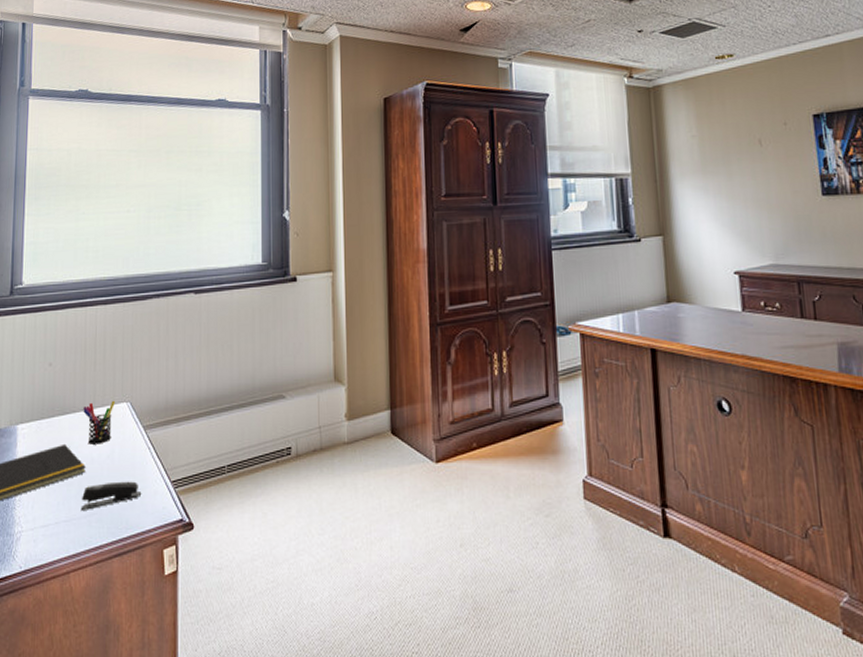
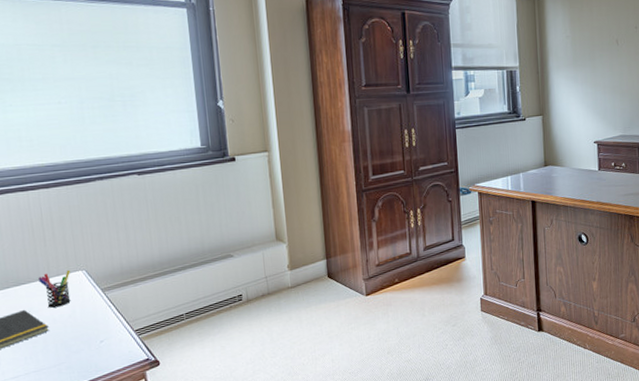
stapler: present [80,481,142,510] -> none [49,333,108,361]

